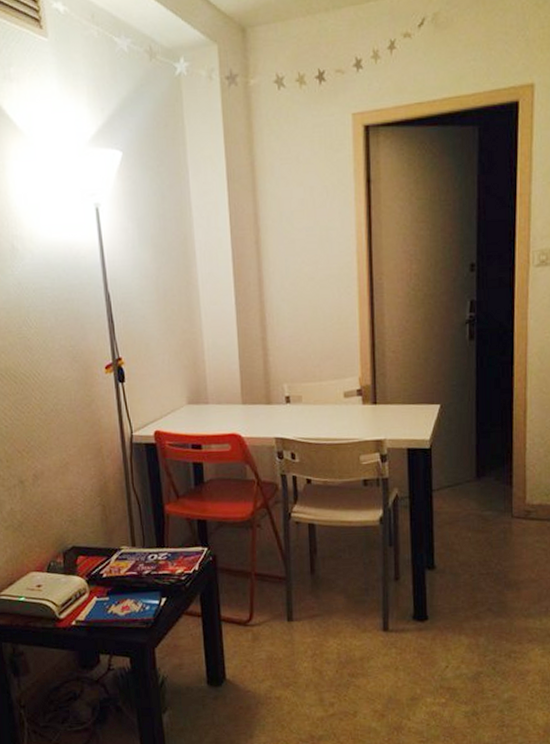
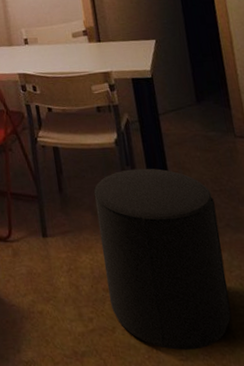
stool: none [349,549,480,732] -> present [93,168,232,350]

